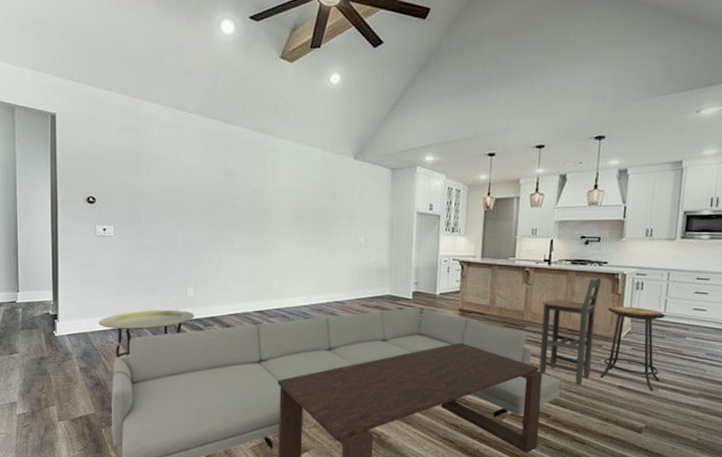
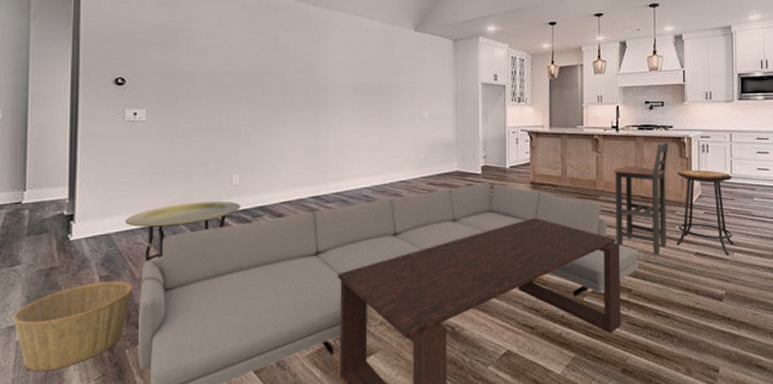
basket: none [14,372,106,441] -> present [13,281,132,372]

